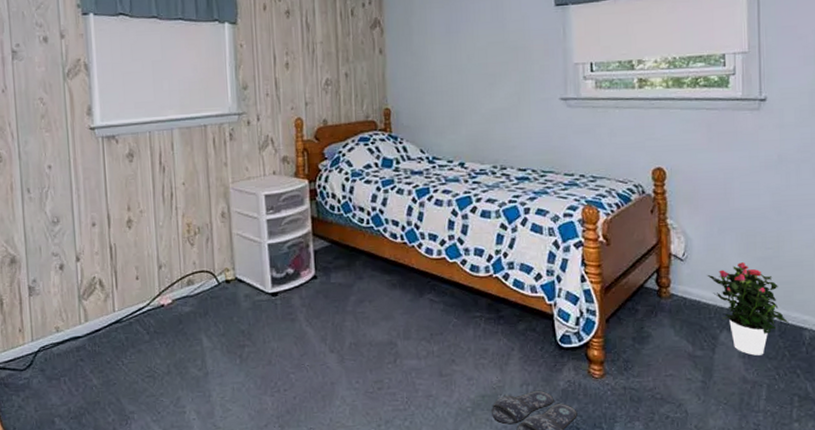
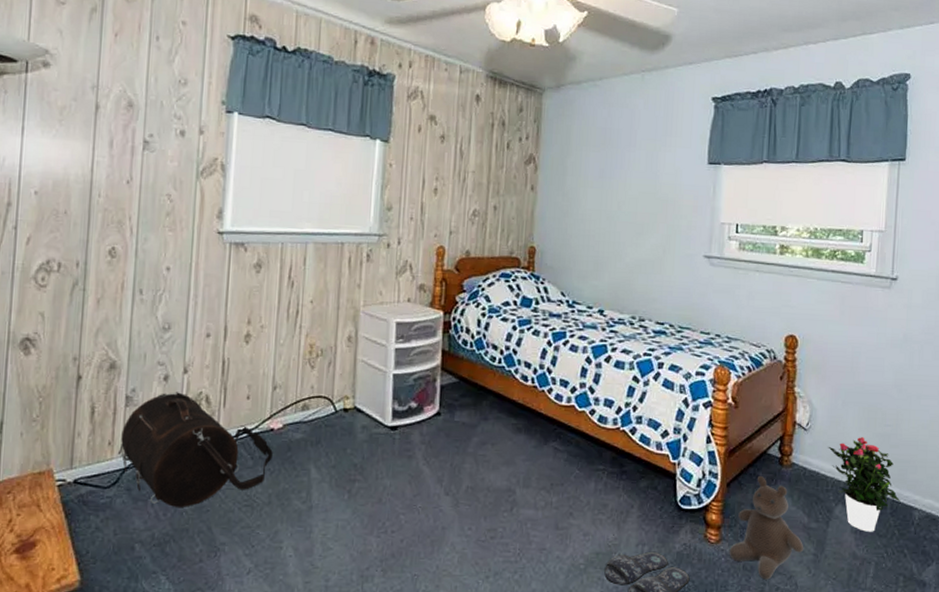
duffel bag: none [28,279,166,383] -> present [117,392,273,507]
teddy bear: none [614,309,691,410] -> present [729,475,804,580]

